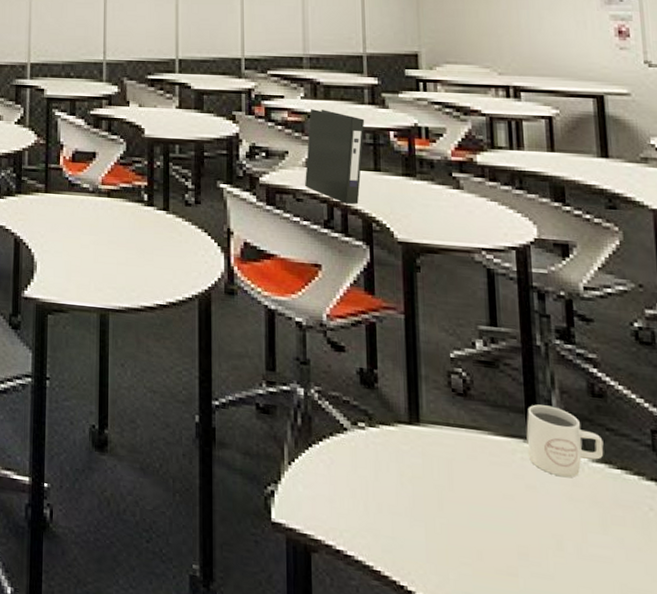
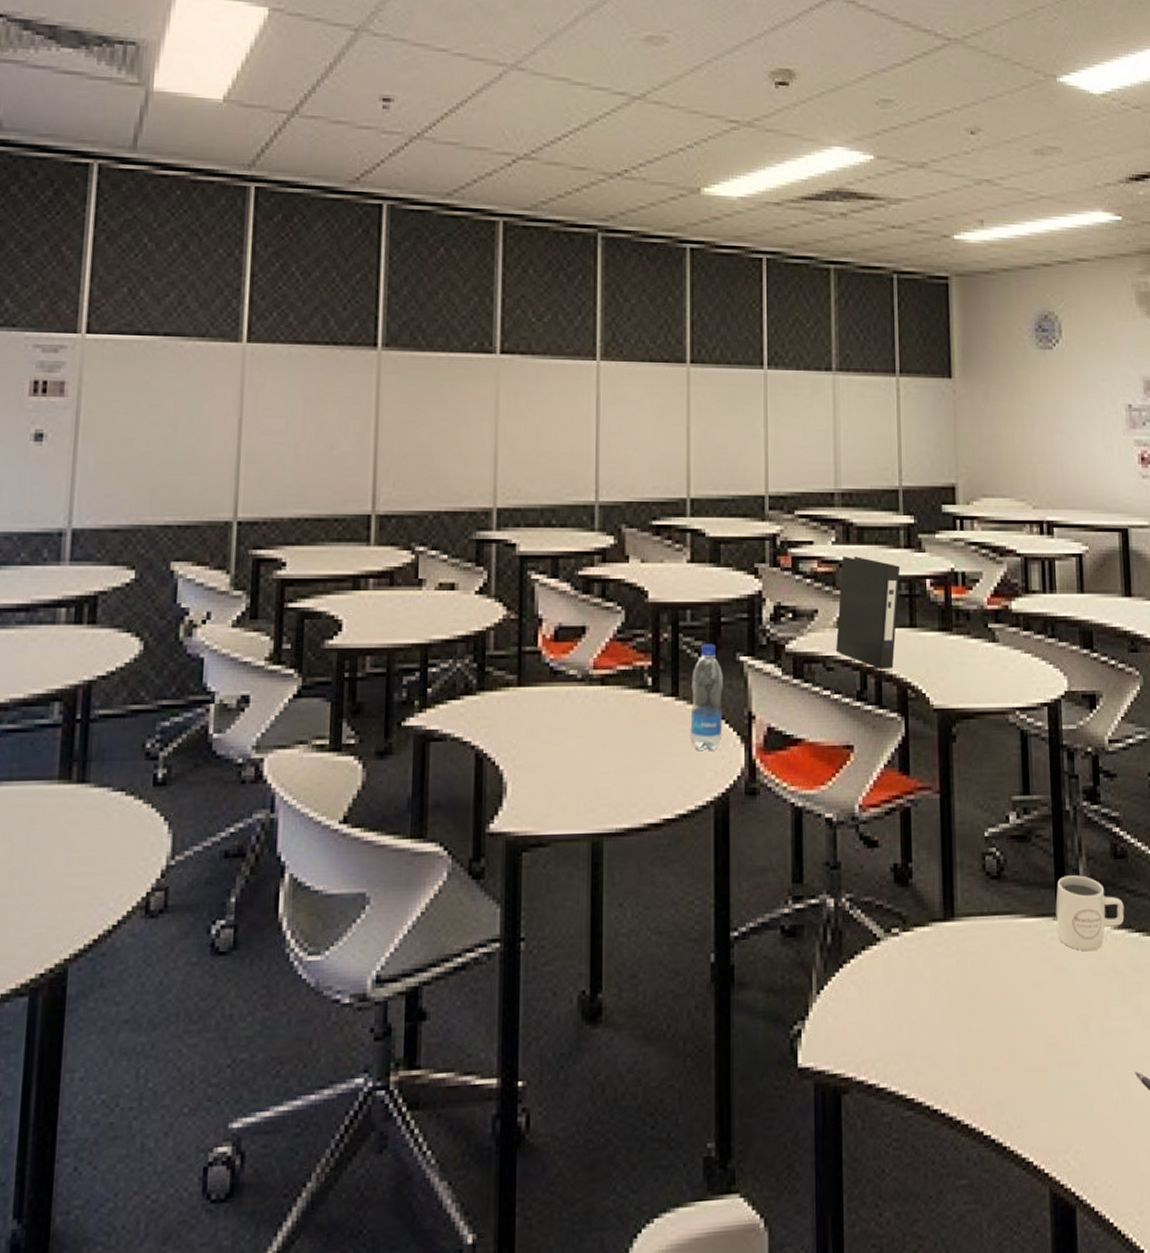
bottle: none [178,172,206,256] -> present [690,644,723,751]

